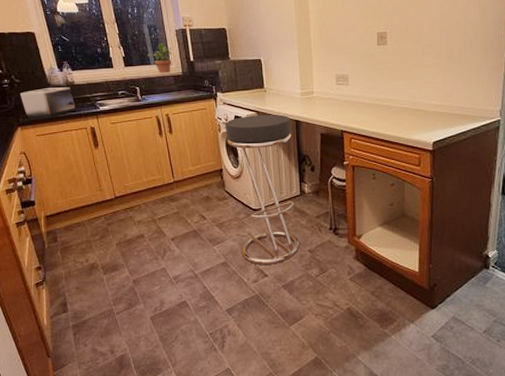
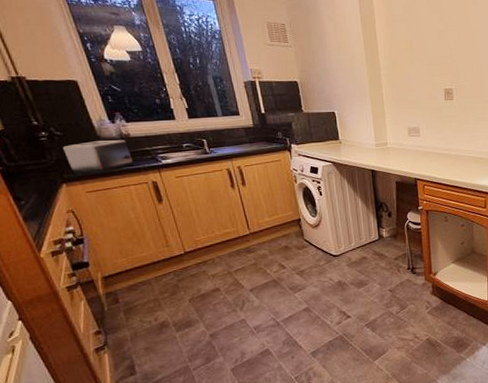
potted plant: present [148,43,172,74] -> none [214,95,242,126]
bar stool: present [225,114,300,265] -> none [301,164,381,308]

